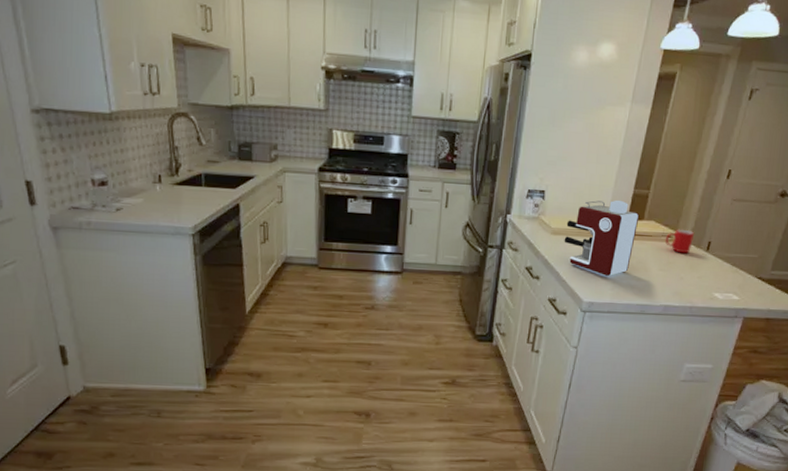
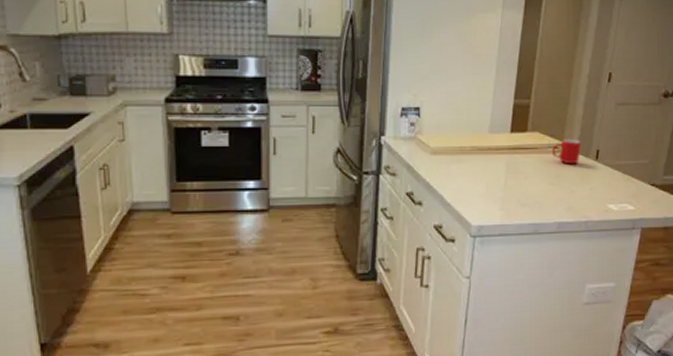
coffee maker: present [564,200,640,276] -> none [445,112,523,195]

